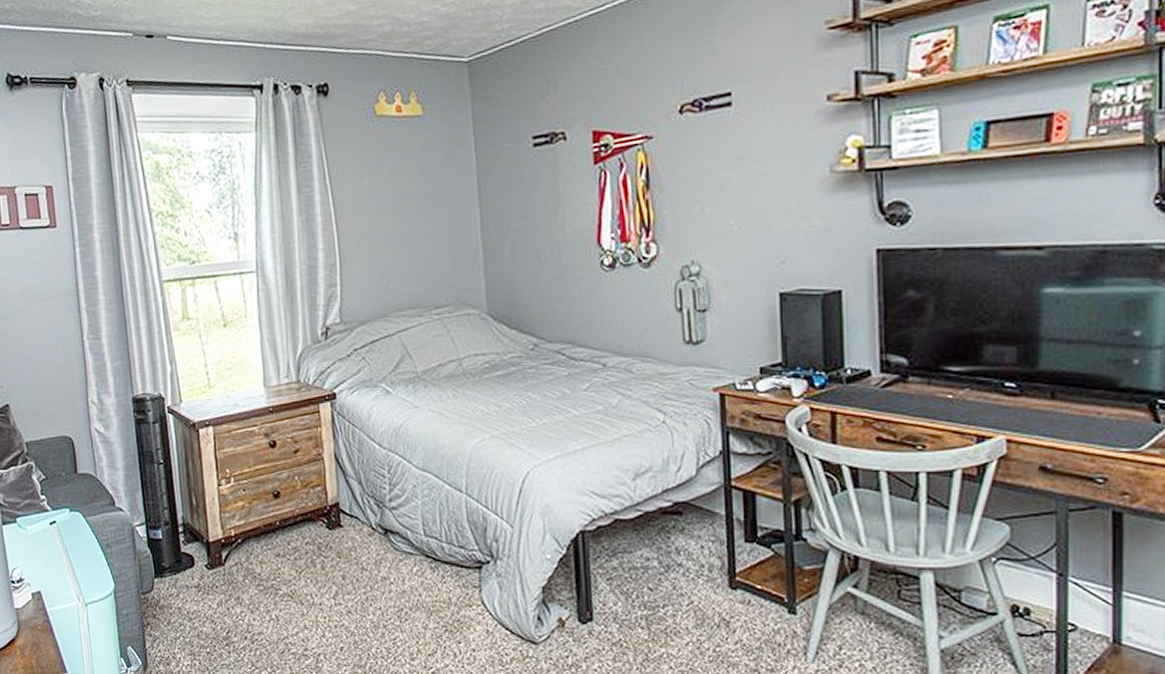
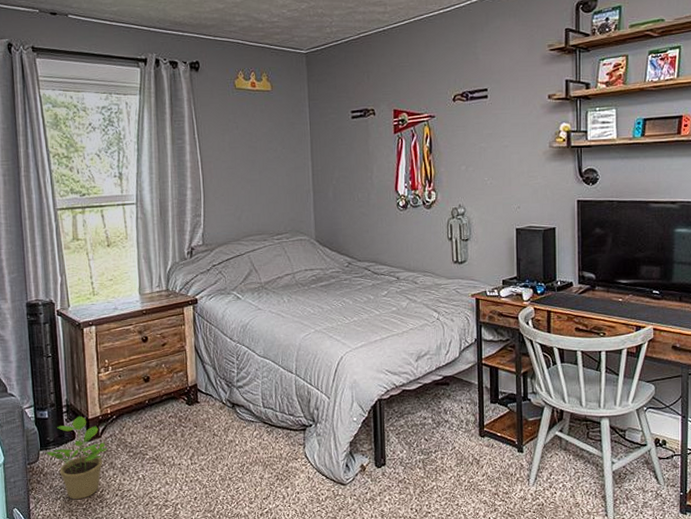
potted plant: none [161,537,233,641] -> present [46,415,108,500]

